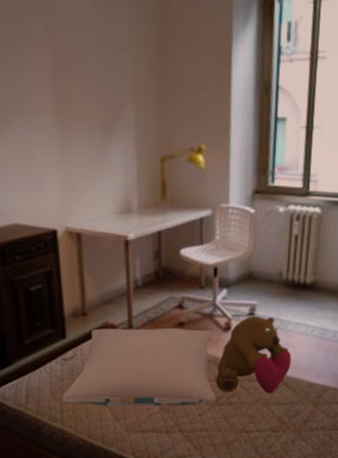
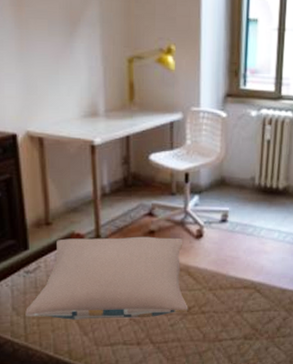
bear: present [216,316,292,394] -> none [188,222,265,302]

